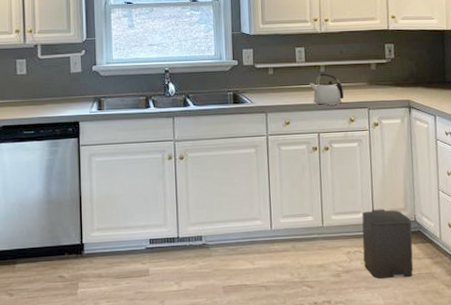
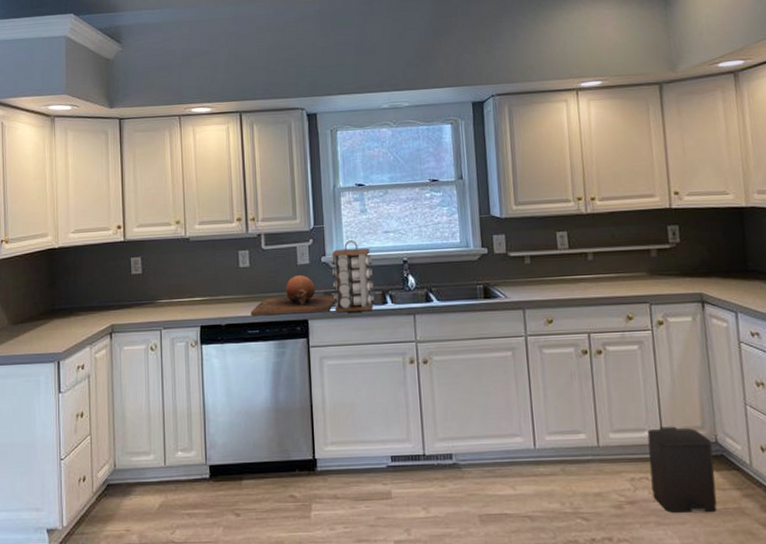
chopping board: none [26,81,104,118] -> present [250,274,336,316]
spice rack: none [102,52,139,116] -> present [332,240,375,313]
kettle: present [309,72,344,106] -> none [574,260,618,301]

